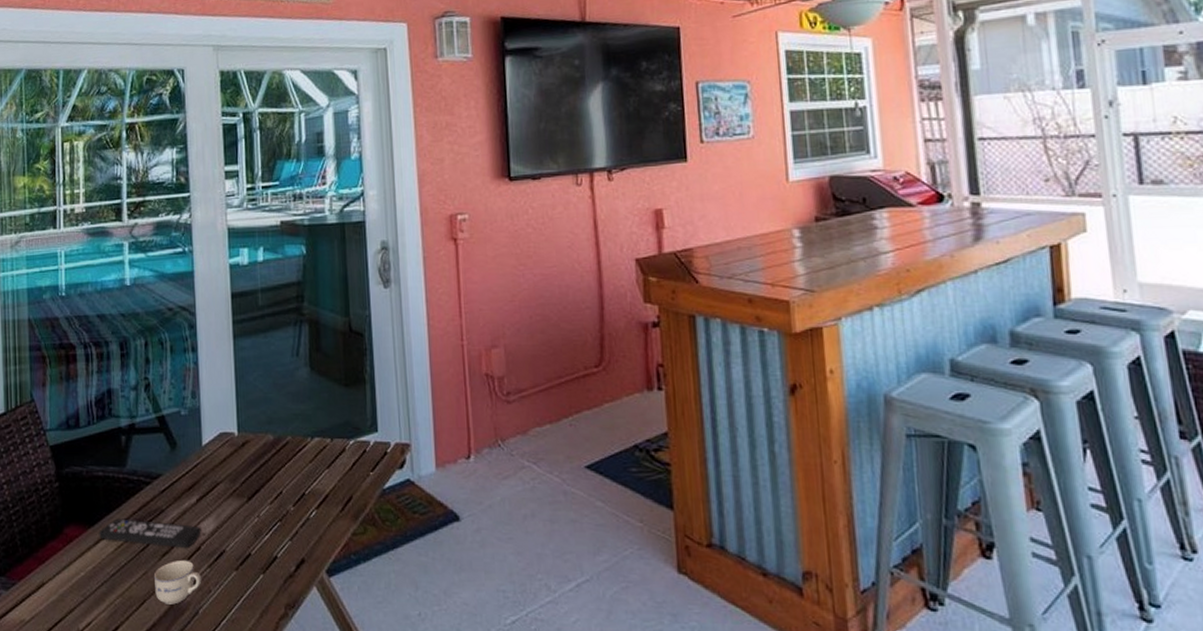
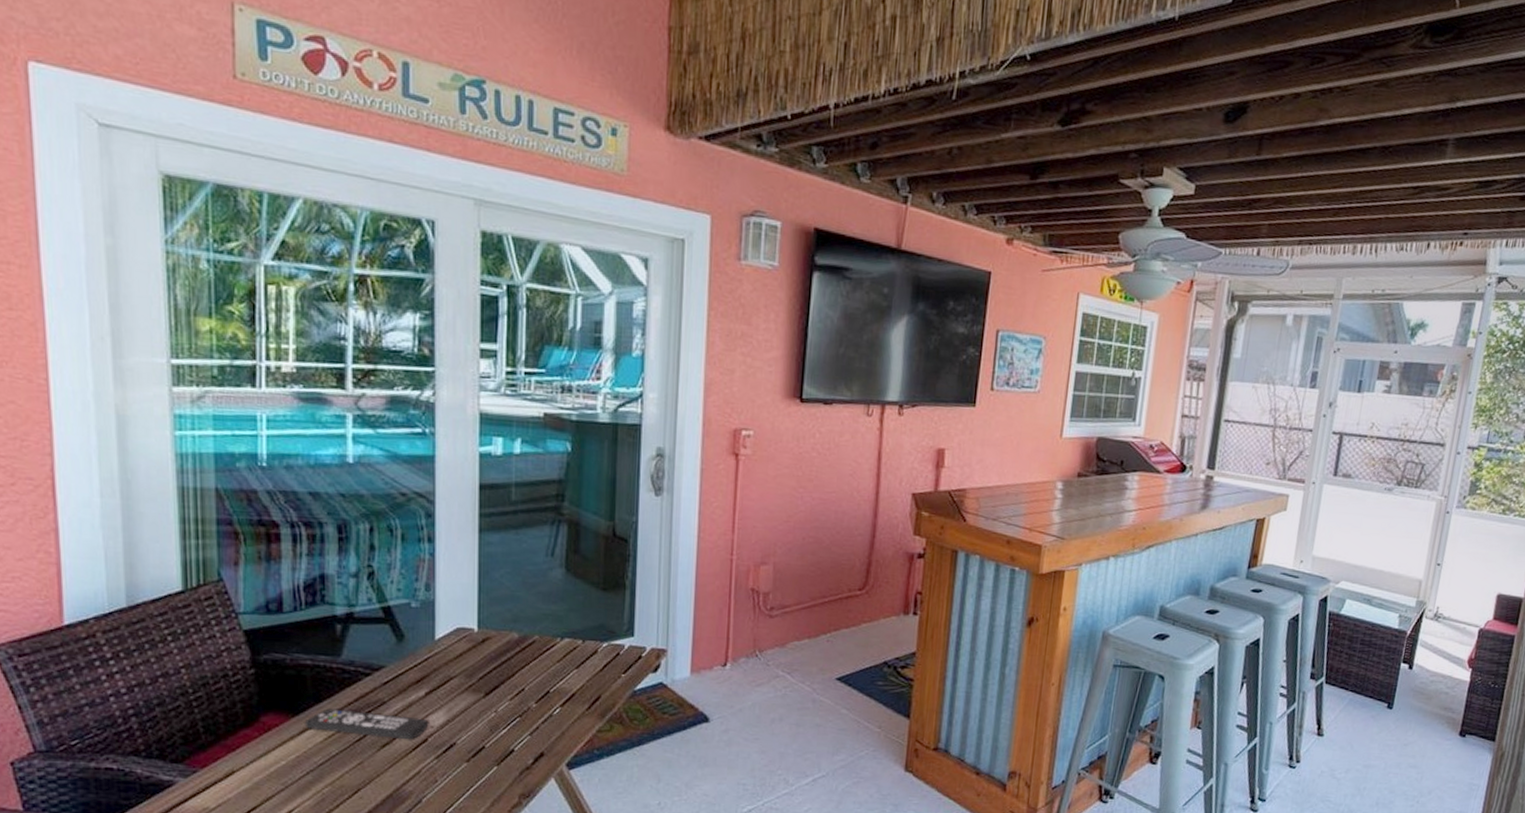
cup: present [153,559,202,605] -> none [370,751,427,794]

